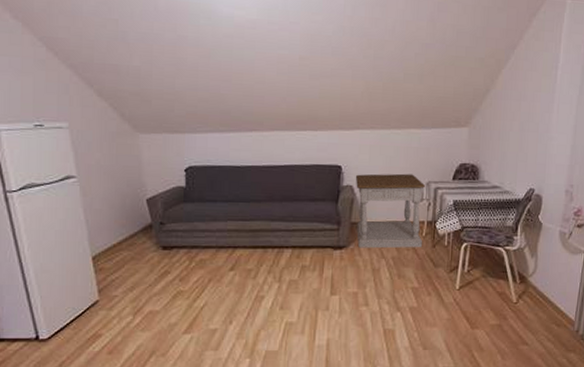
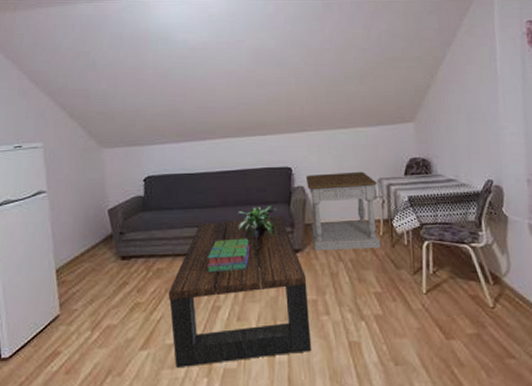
coffee table: none [212,213,350,350] -> present [168,216,312,369]
stack of books: none [251,233,296,264] -> present [206,238,250,272]
potted plant: none [283,202,325,234] -> present [237,205,278,238]

